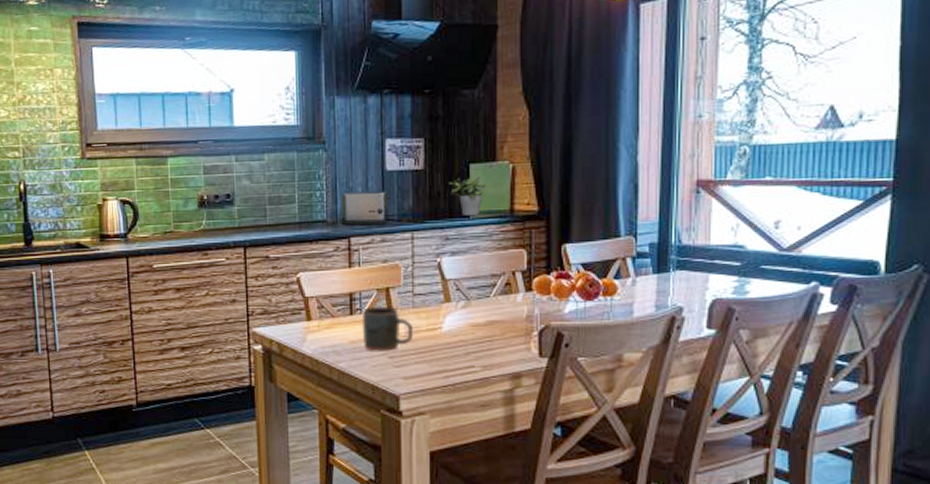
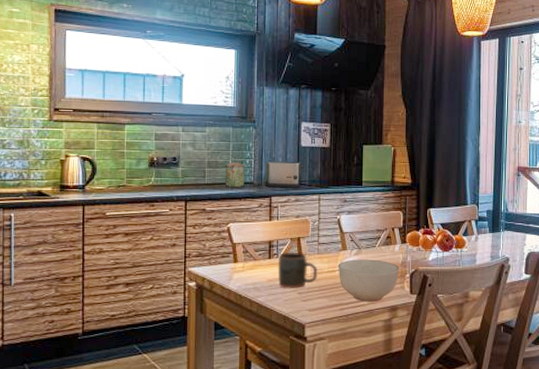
canister: none [290,196,315,229] -> present [225,162,244,188]
bowl: none [439,313,524,368] -> present [338,259,400,302]
potted plant: present [448,176,485,217] -> none [347,155,374,185]

